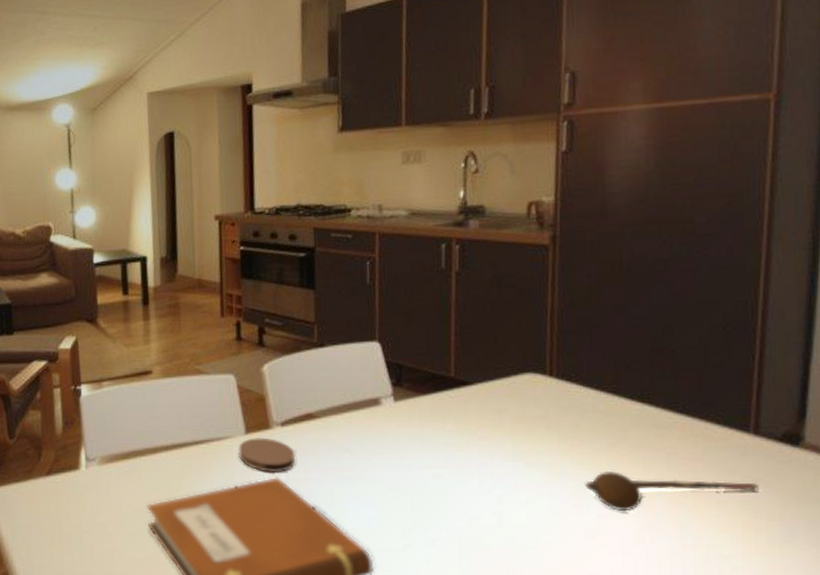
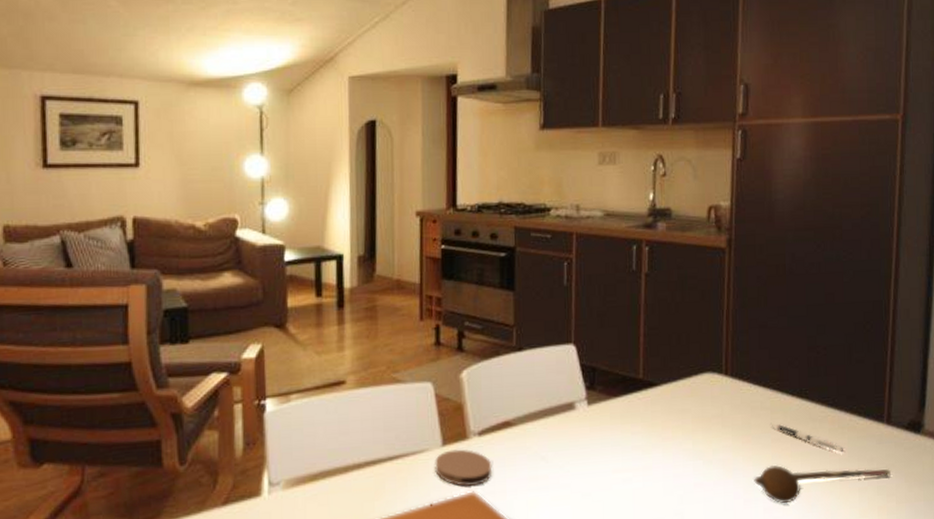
pen: none [605,427,696,463] -> present [771,422,843,453]

